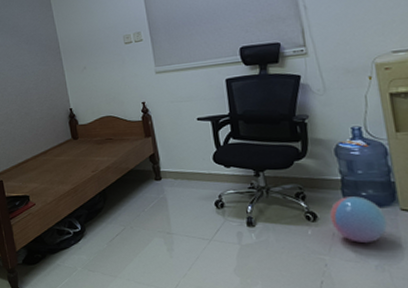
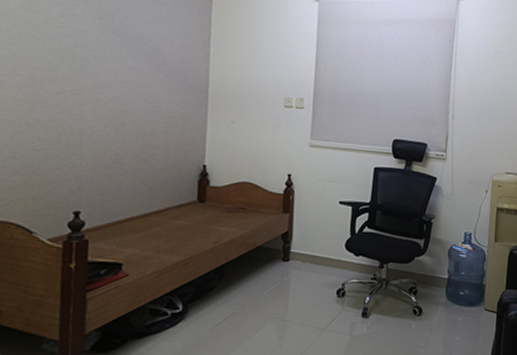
ball: present [329,196,388,244] -> none [431,295,474,339]

